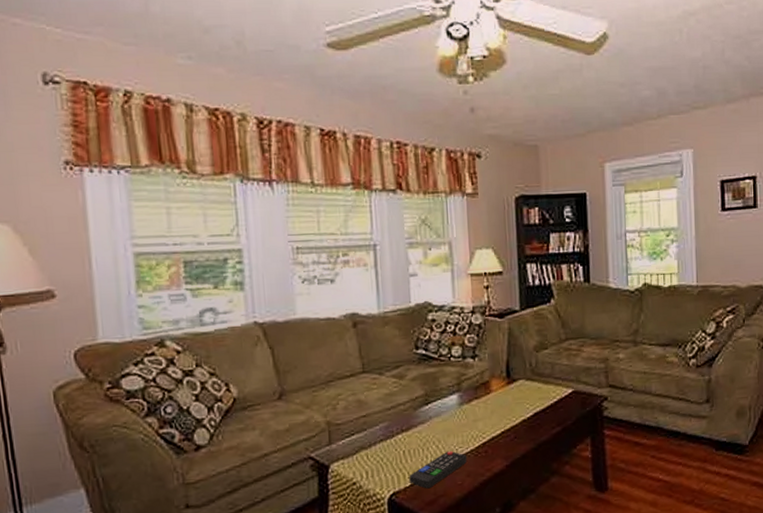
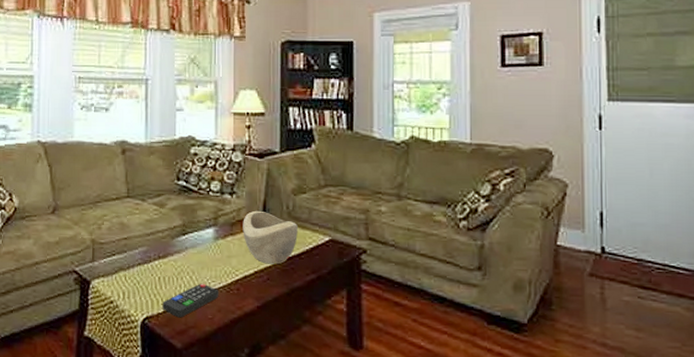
decorative bowl: none [487,371,542,423] -> present [243,210,298,265]

